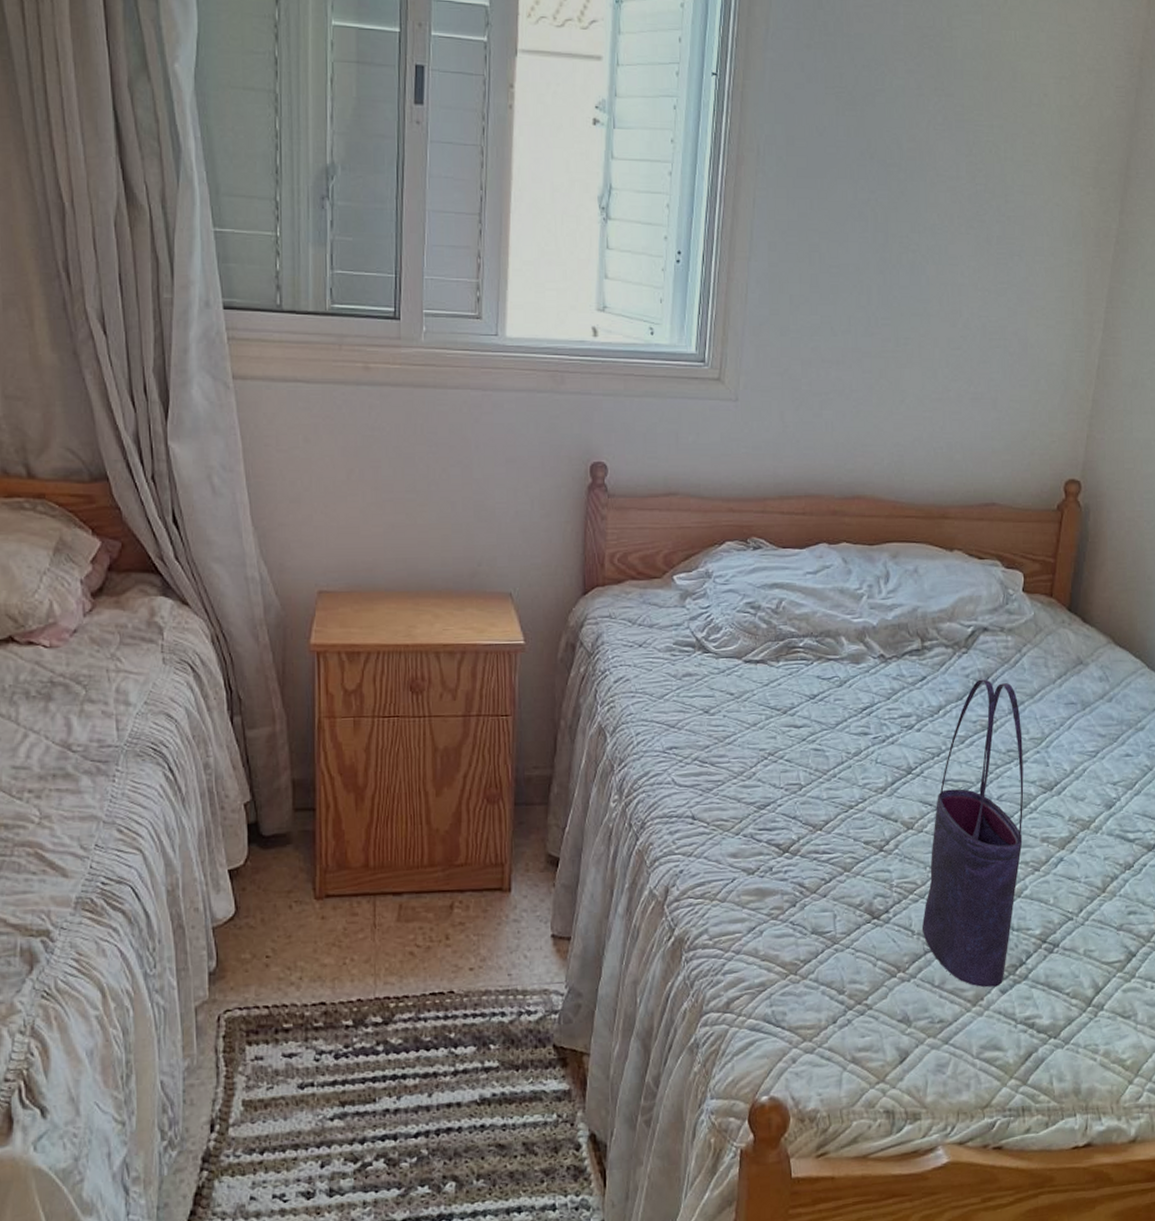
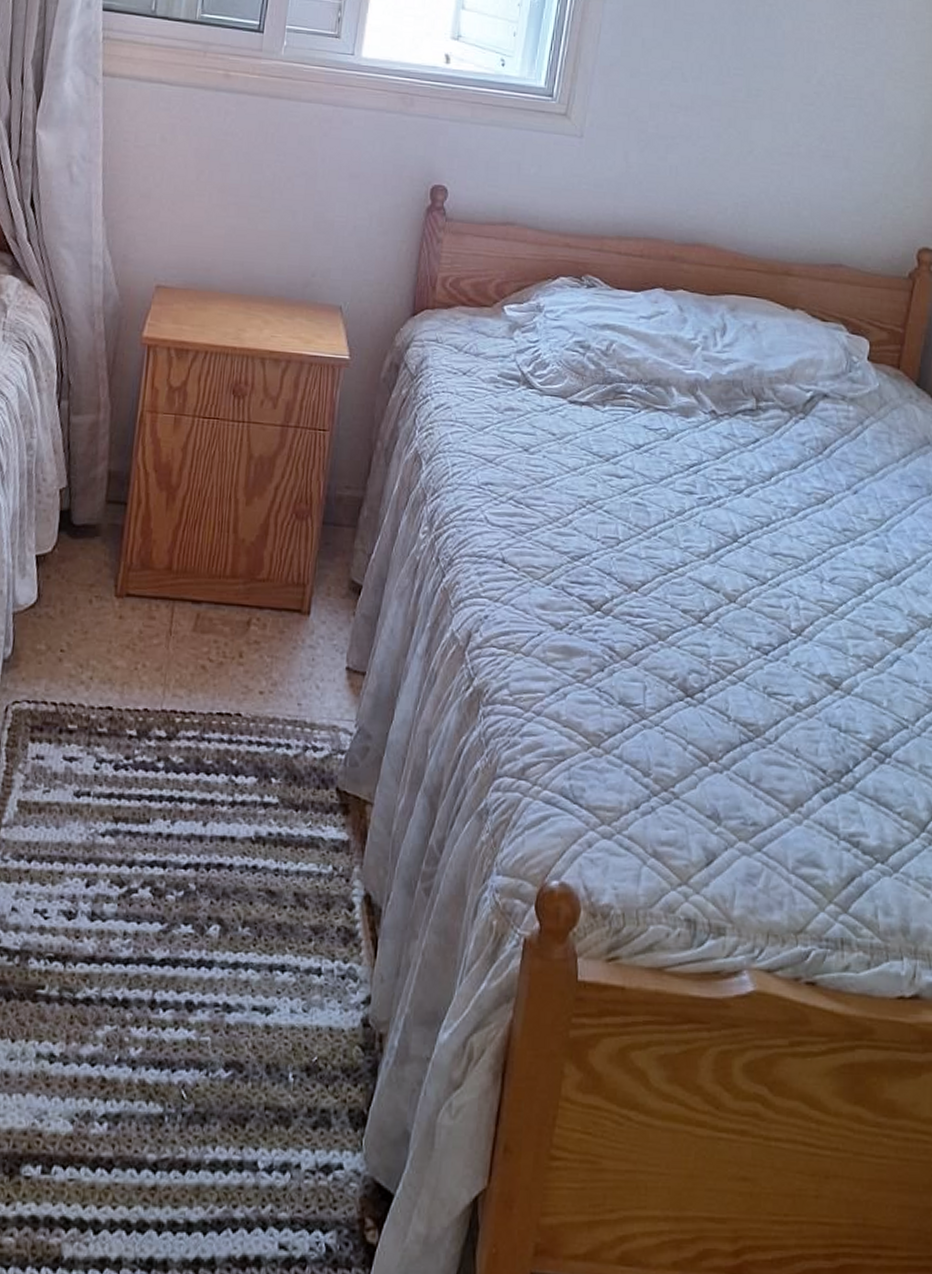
tote bag: present [921,679,1024,987] -> none [739,448,861,793]

